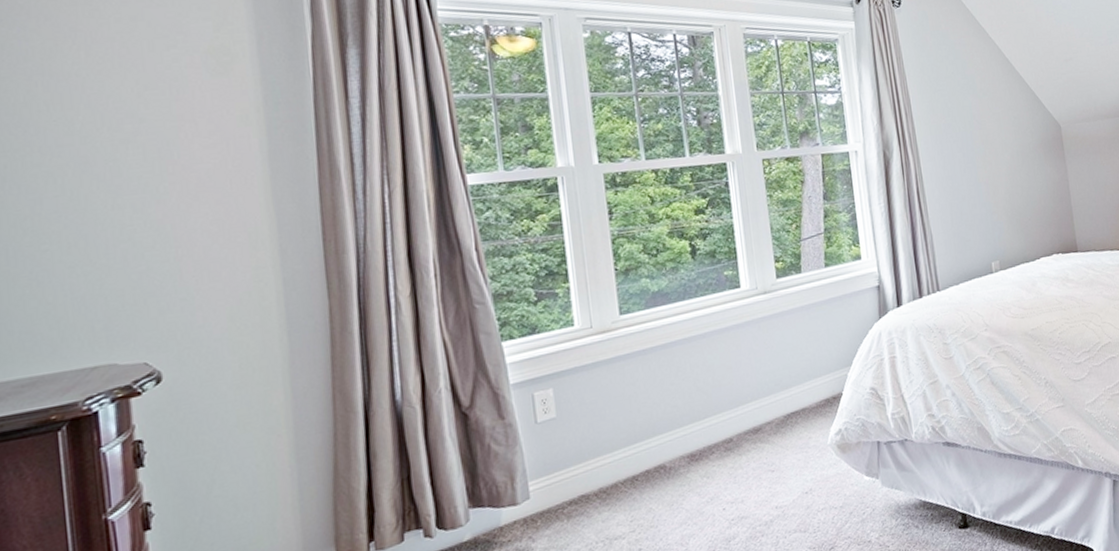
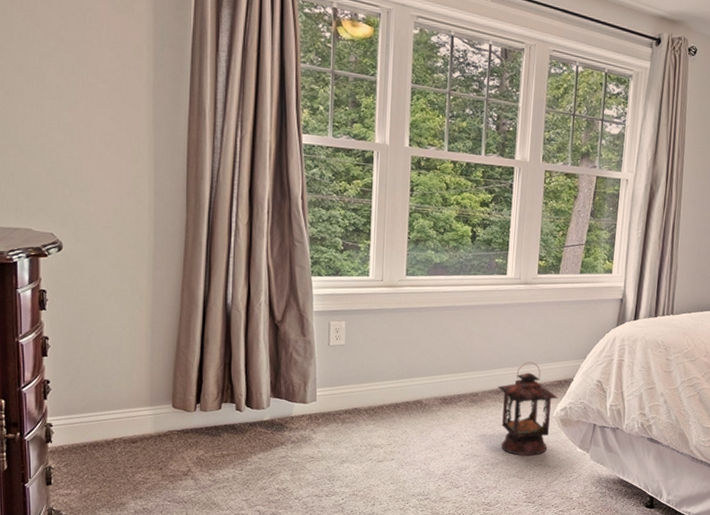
candle lantern: none [755,384,829,505] -> present [498,362,558,456]

